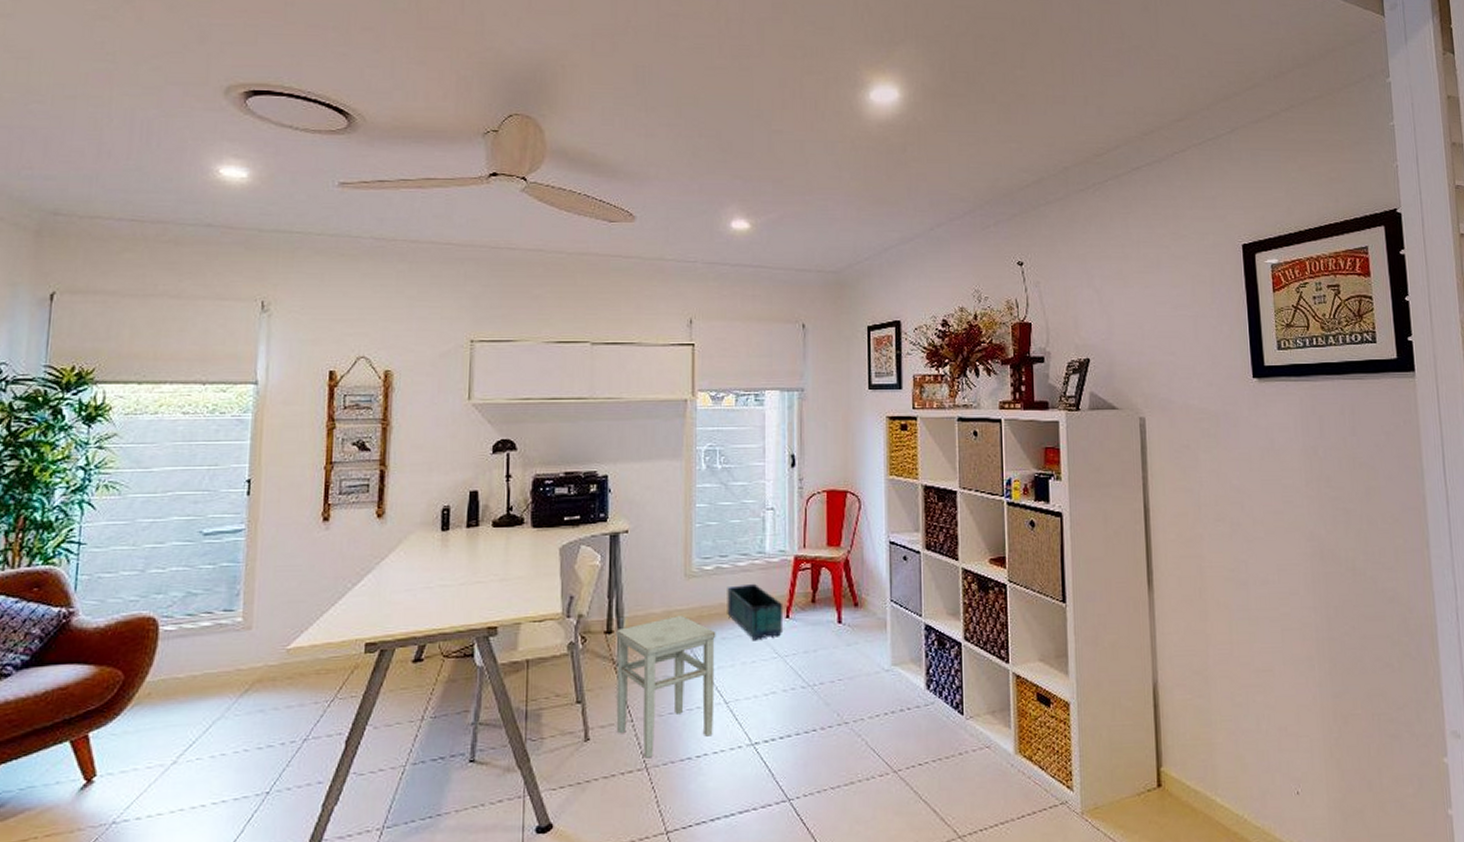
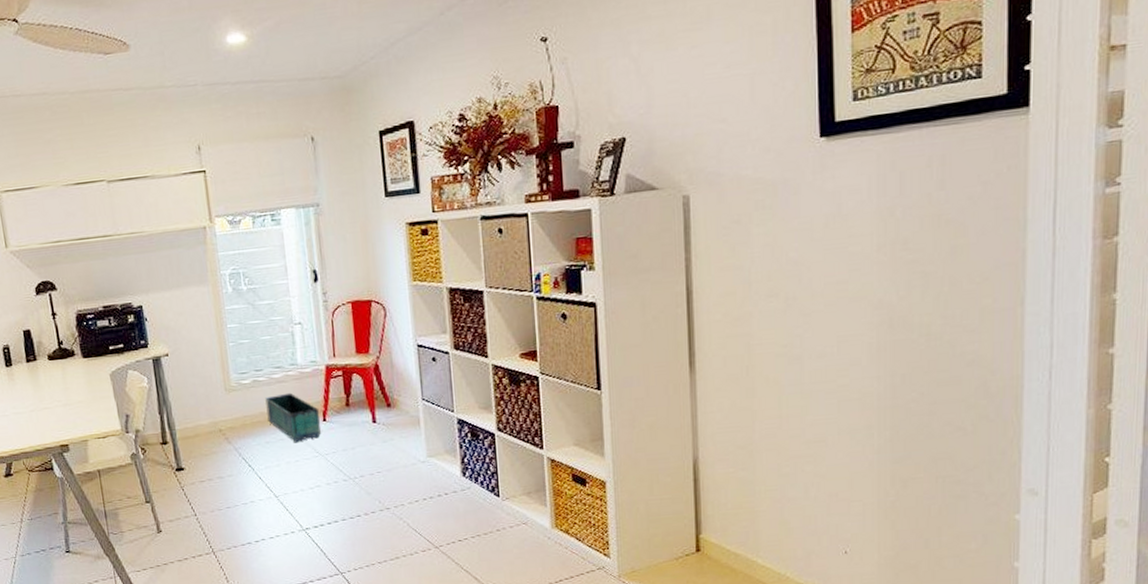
stool: present [616,616,716,758] -> none [170,425,268,544]

